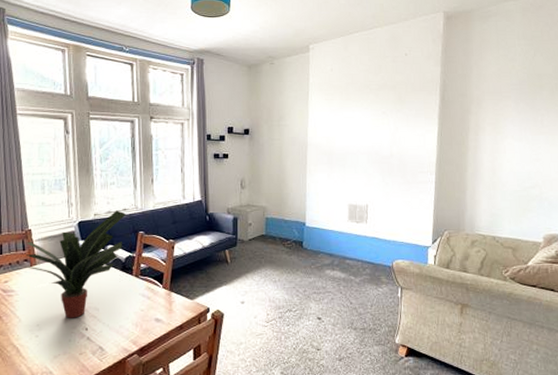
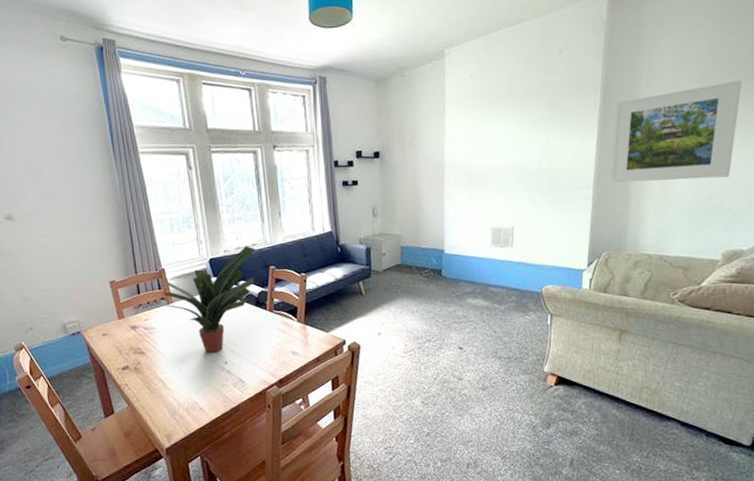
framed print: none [449,91,551,171] -> present [610,80,742,183]

